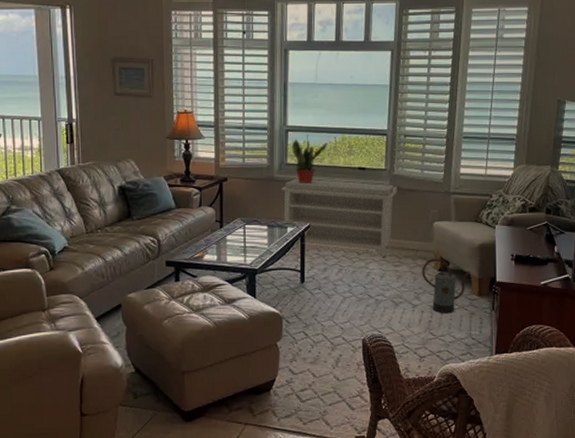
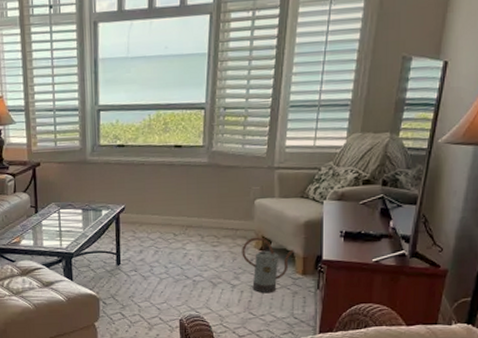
bench: present [281,179,397,257] -> none [94,160,216,237]
potted plant: present [292,134,328,184] -> none [104,113,142,165]

